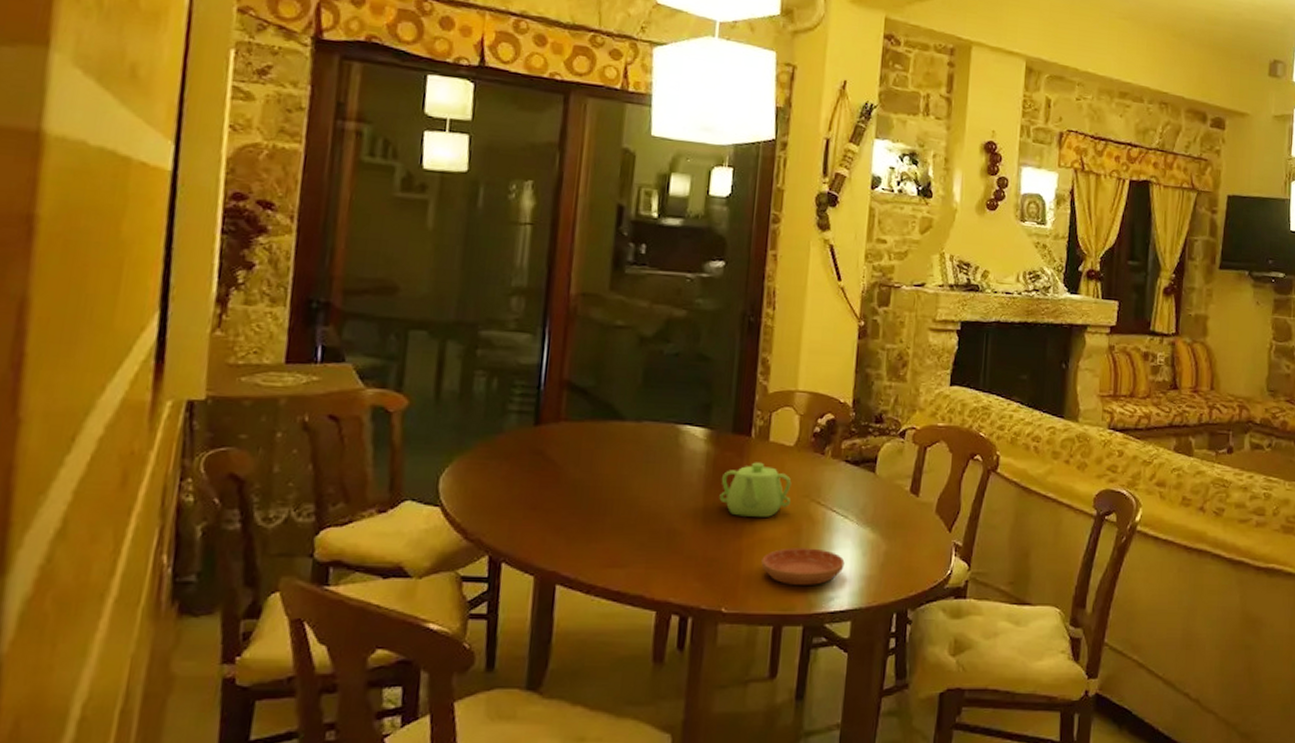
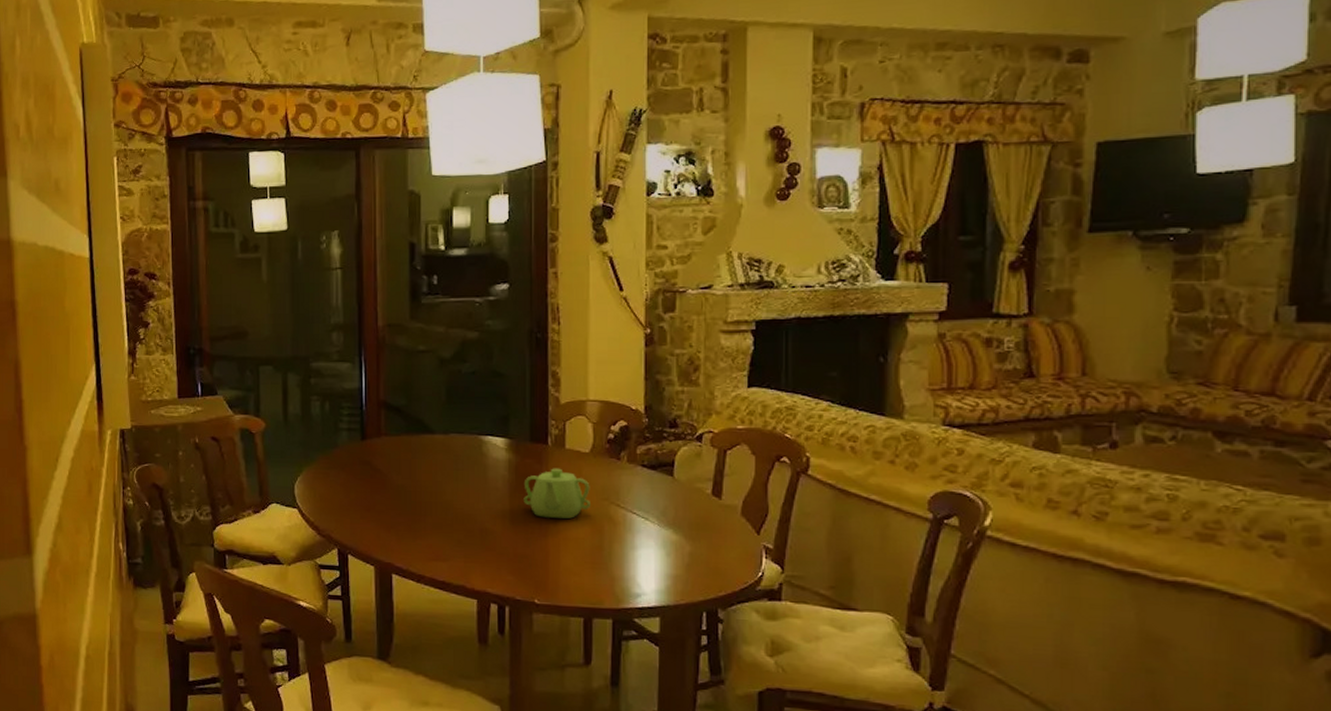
saucer: present [761,547,845,585] -> none [568,547,649,582]

